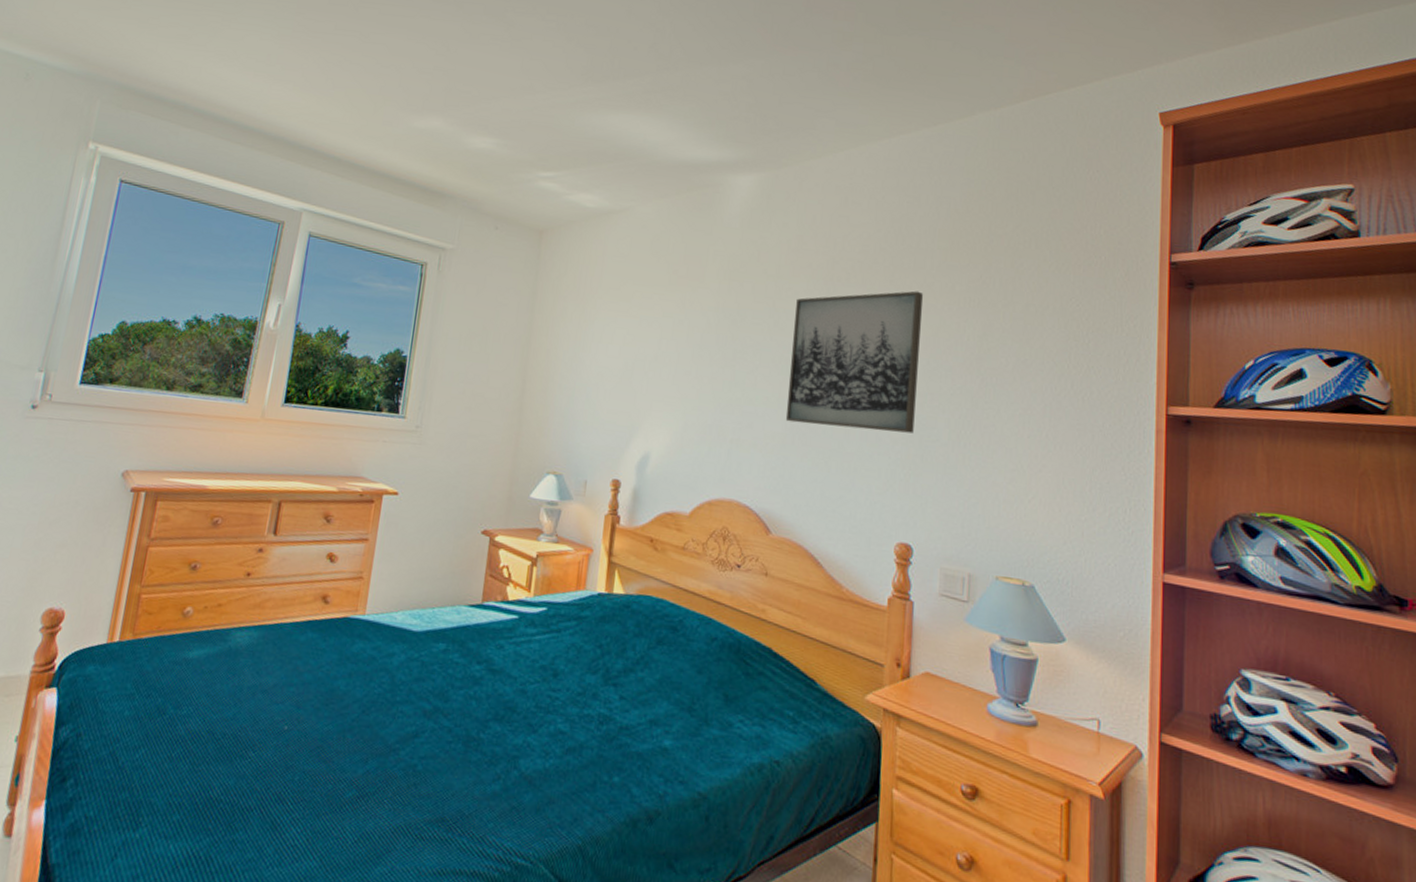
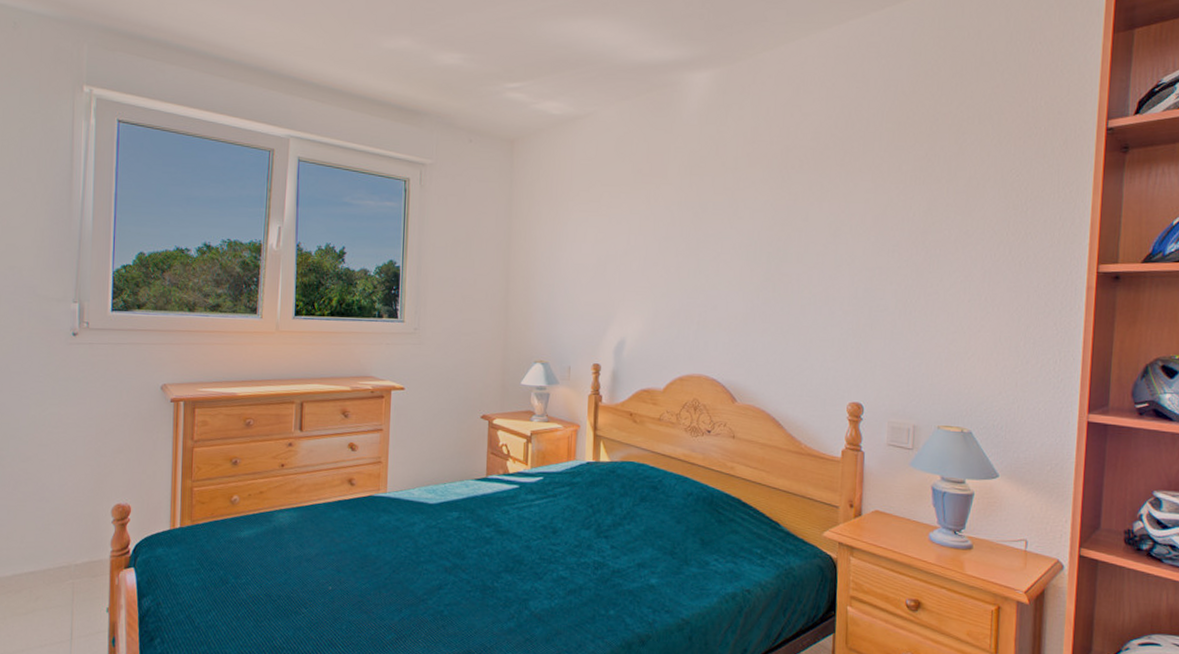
wall art: present [785,291,924,434] -> none [746,173,873,305]

